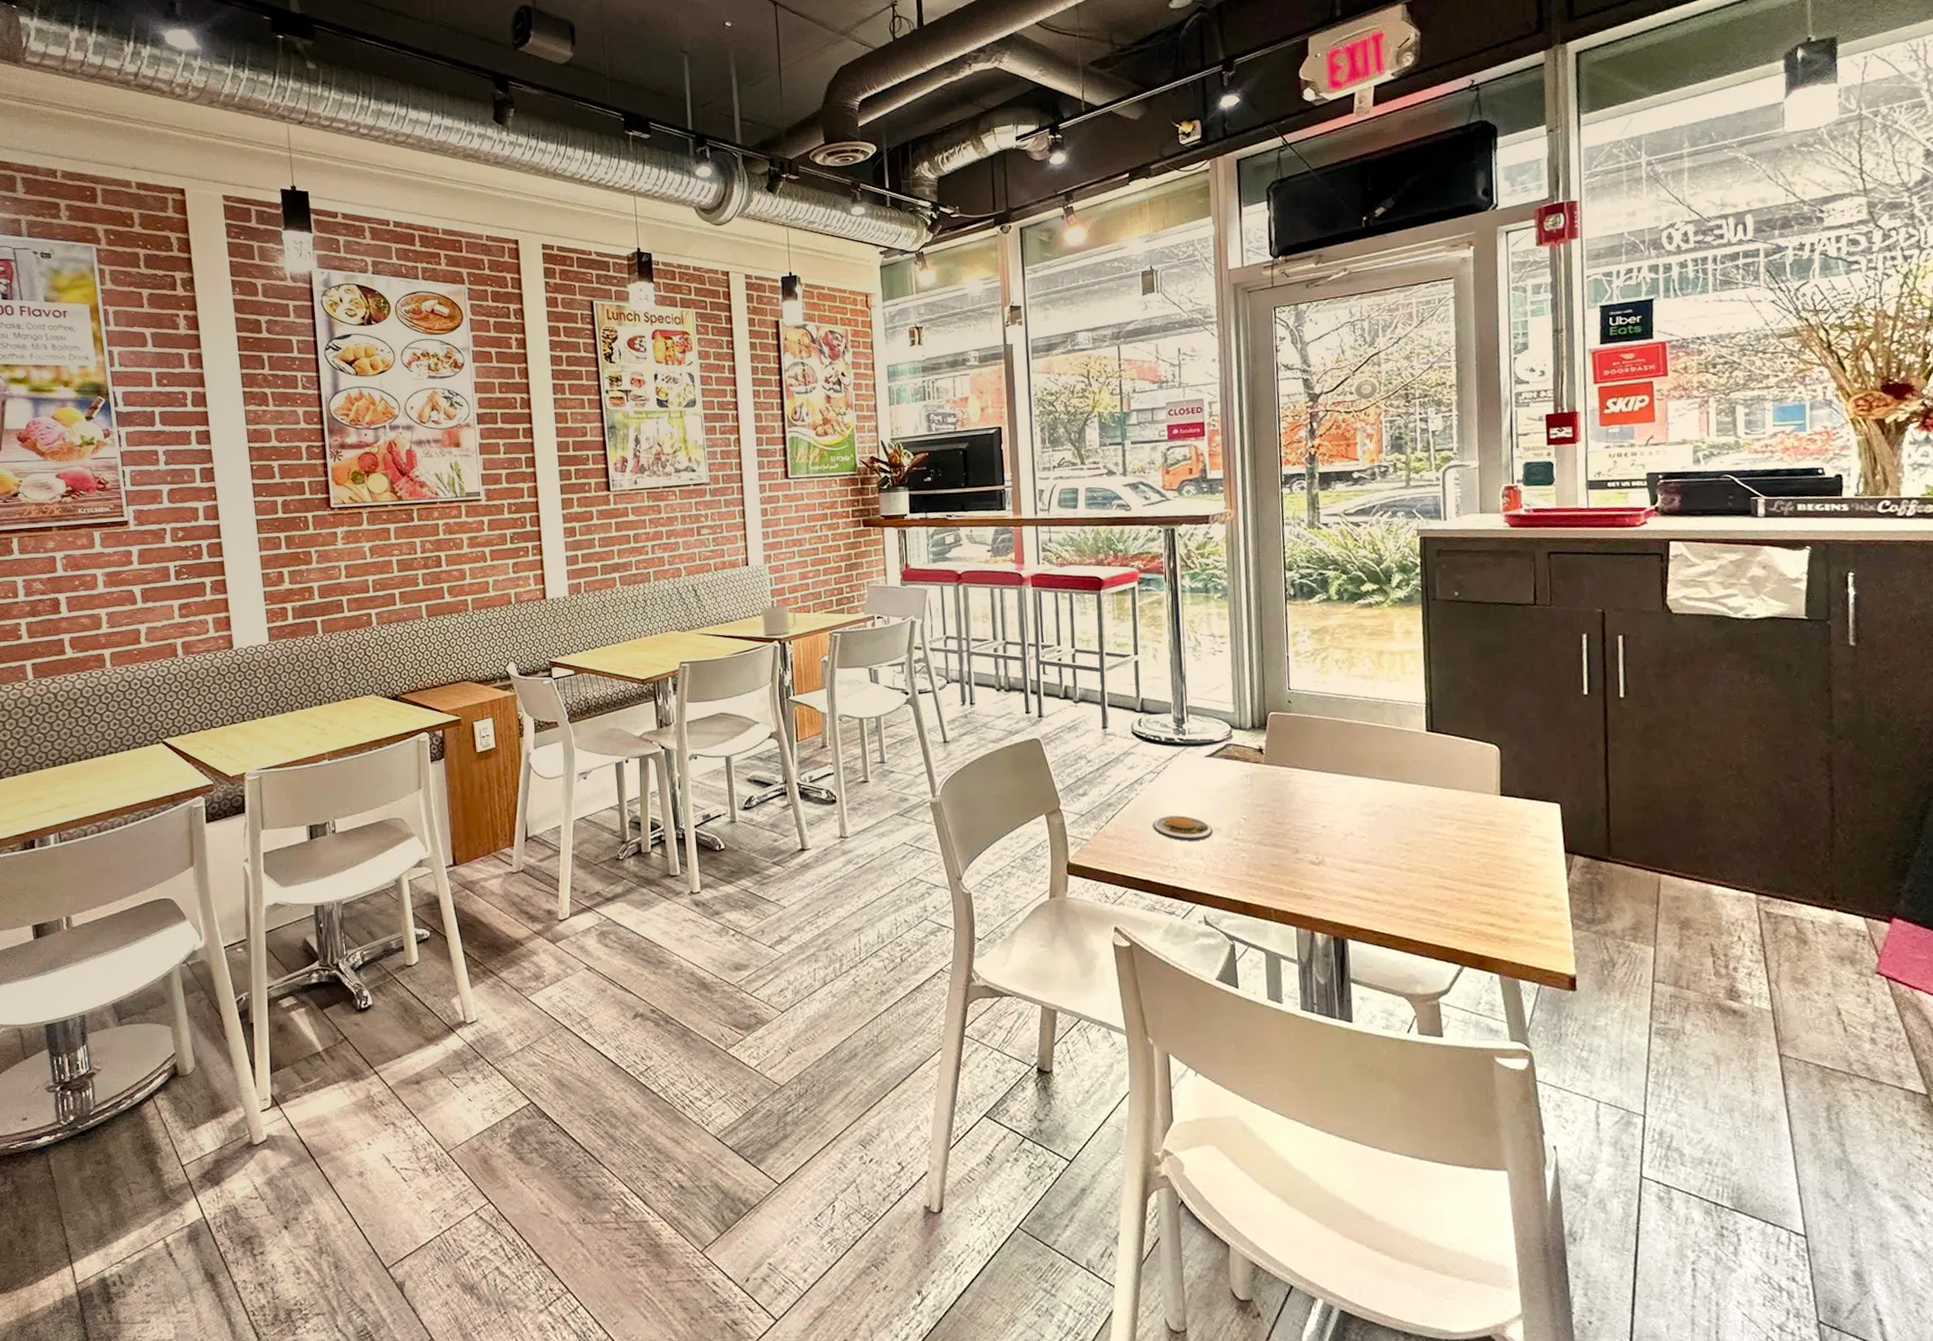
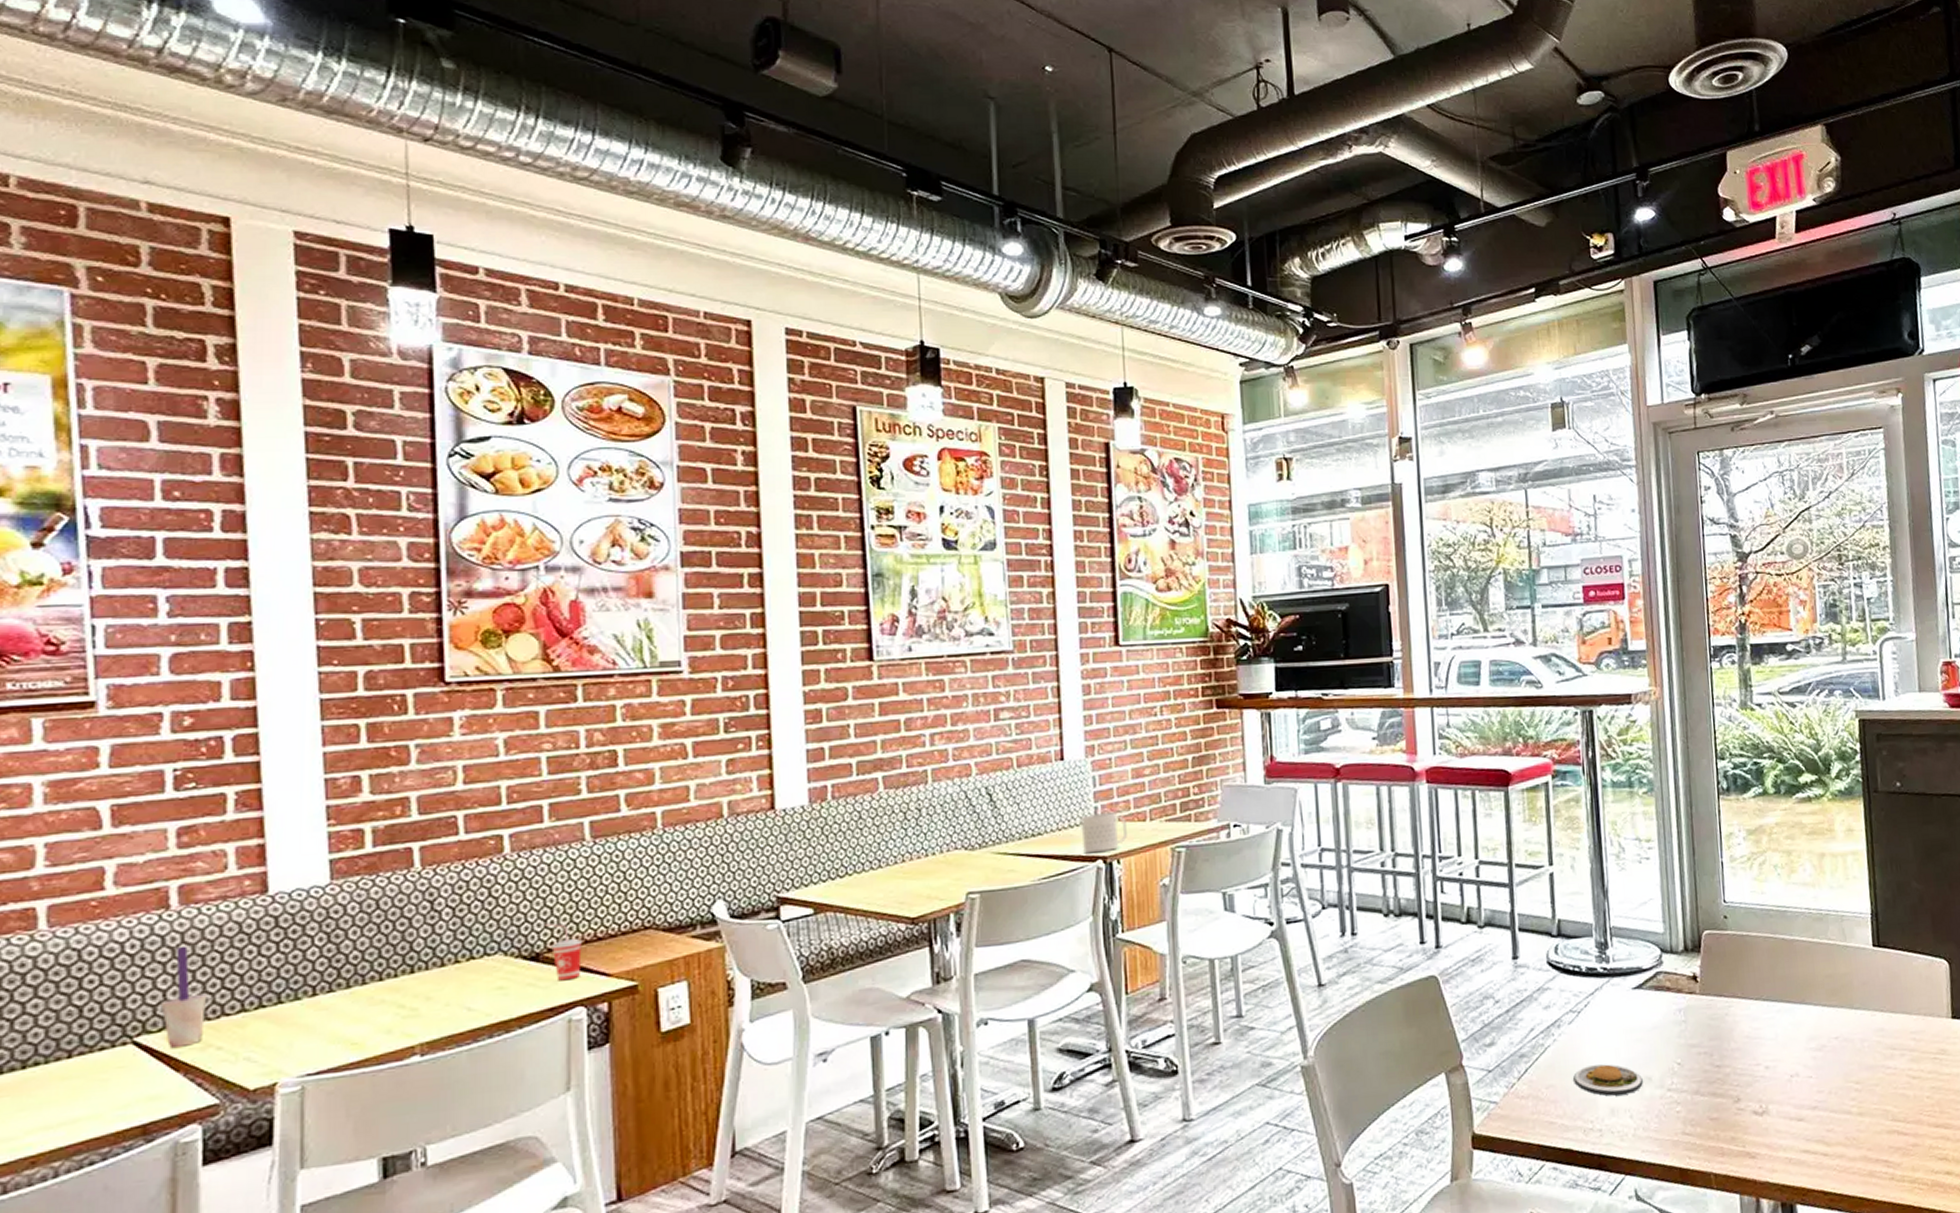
beverage cup: none [176,681,203,748] -> present [160,945,208,1049]
beverage cup: none [400,674,425,714] -> present [544,923,583,981]

